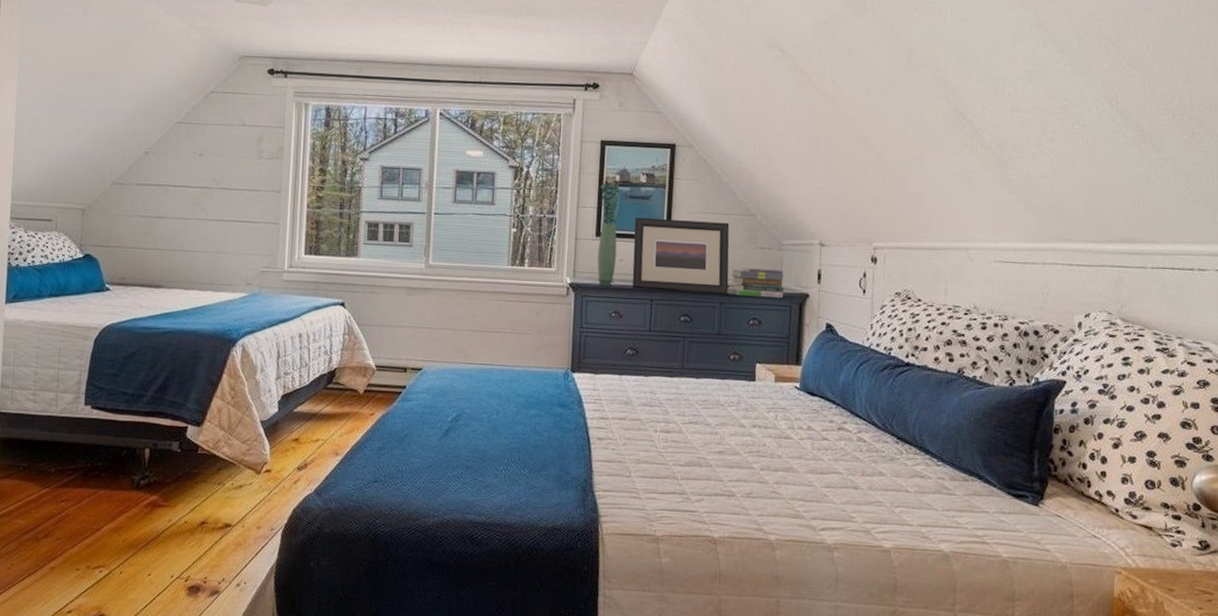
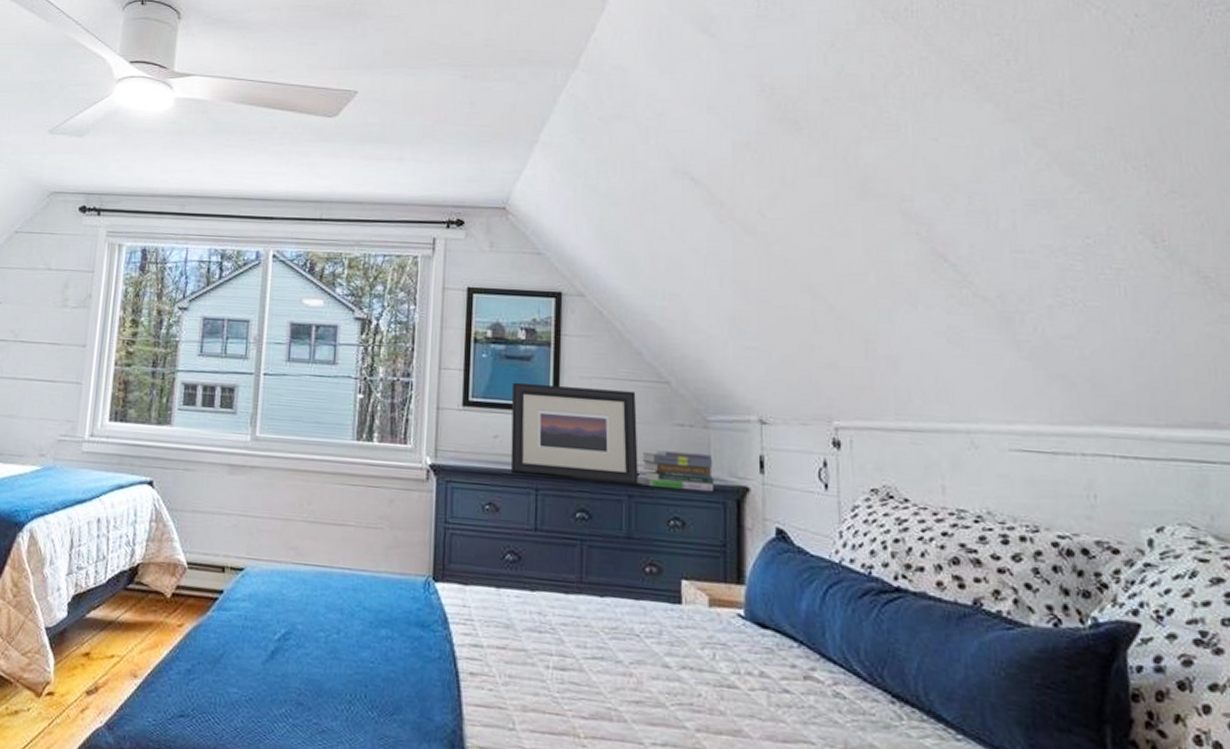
vase: present [597,179,621,287] -> none [465,335,493,471]

